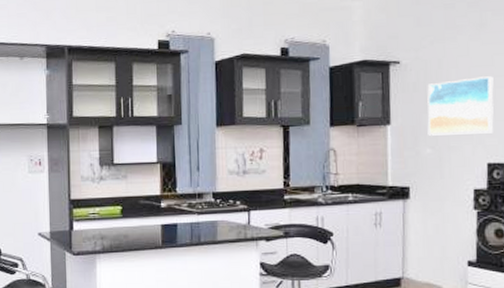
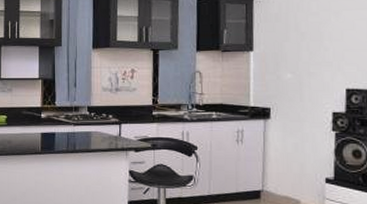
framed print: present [427,76,494,136] -> none [288,9,353,62]

